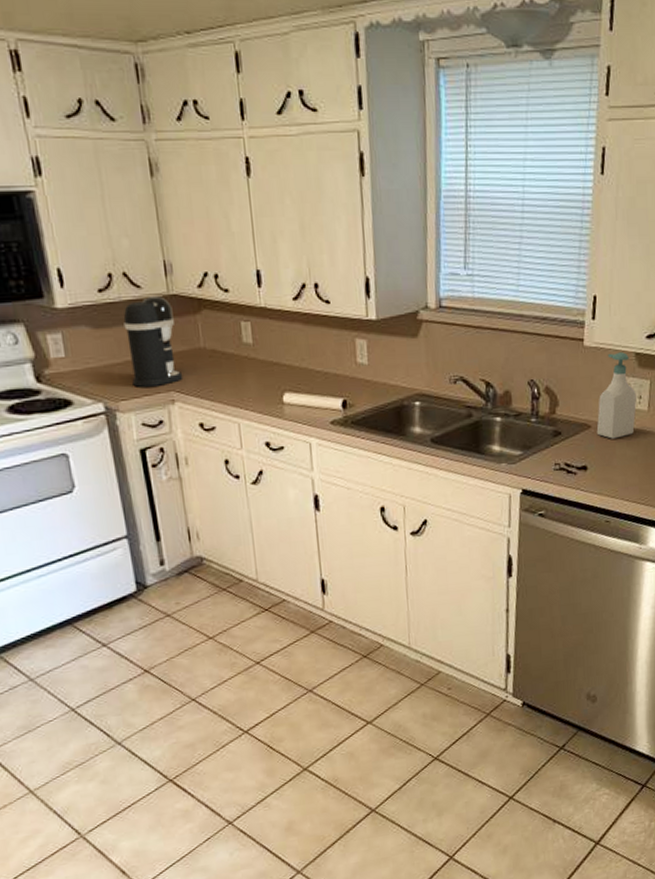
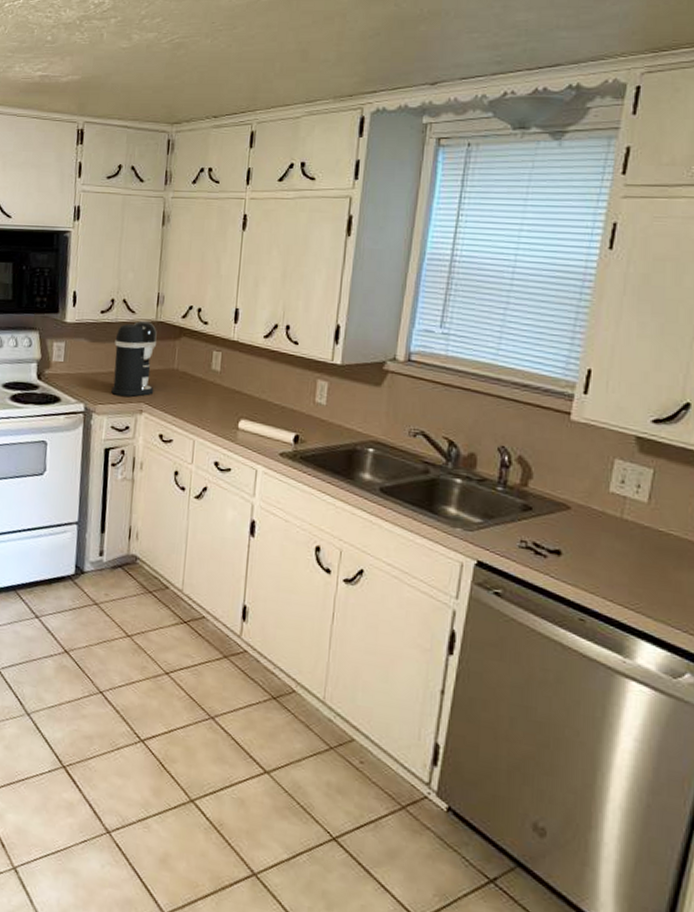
soap bottle: present [596,352,637,439] -> none [577,432,635,527]

